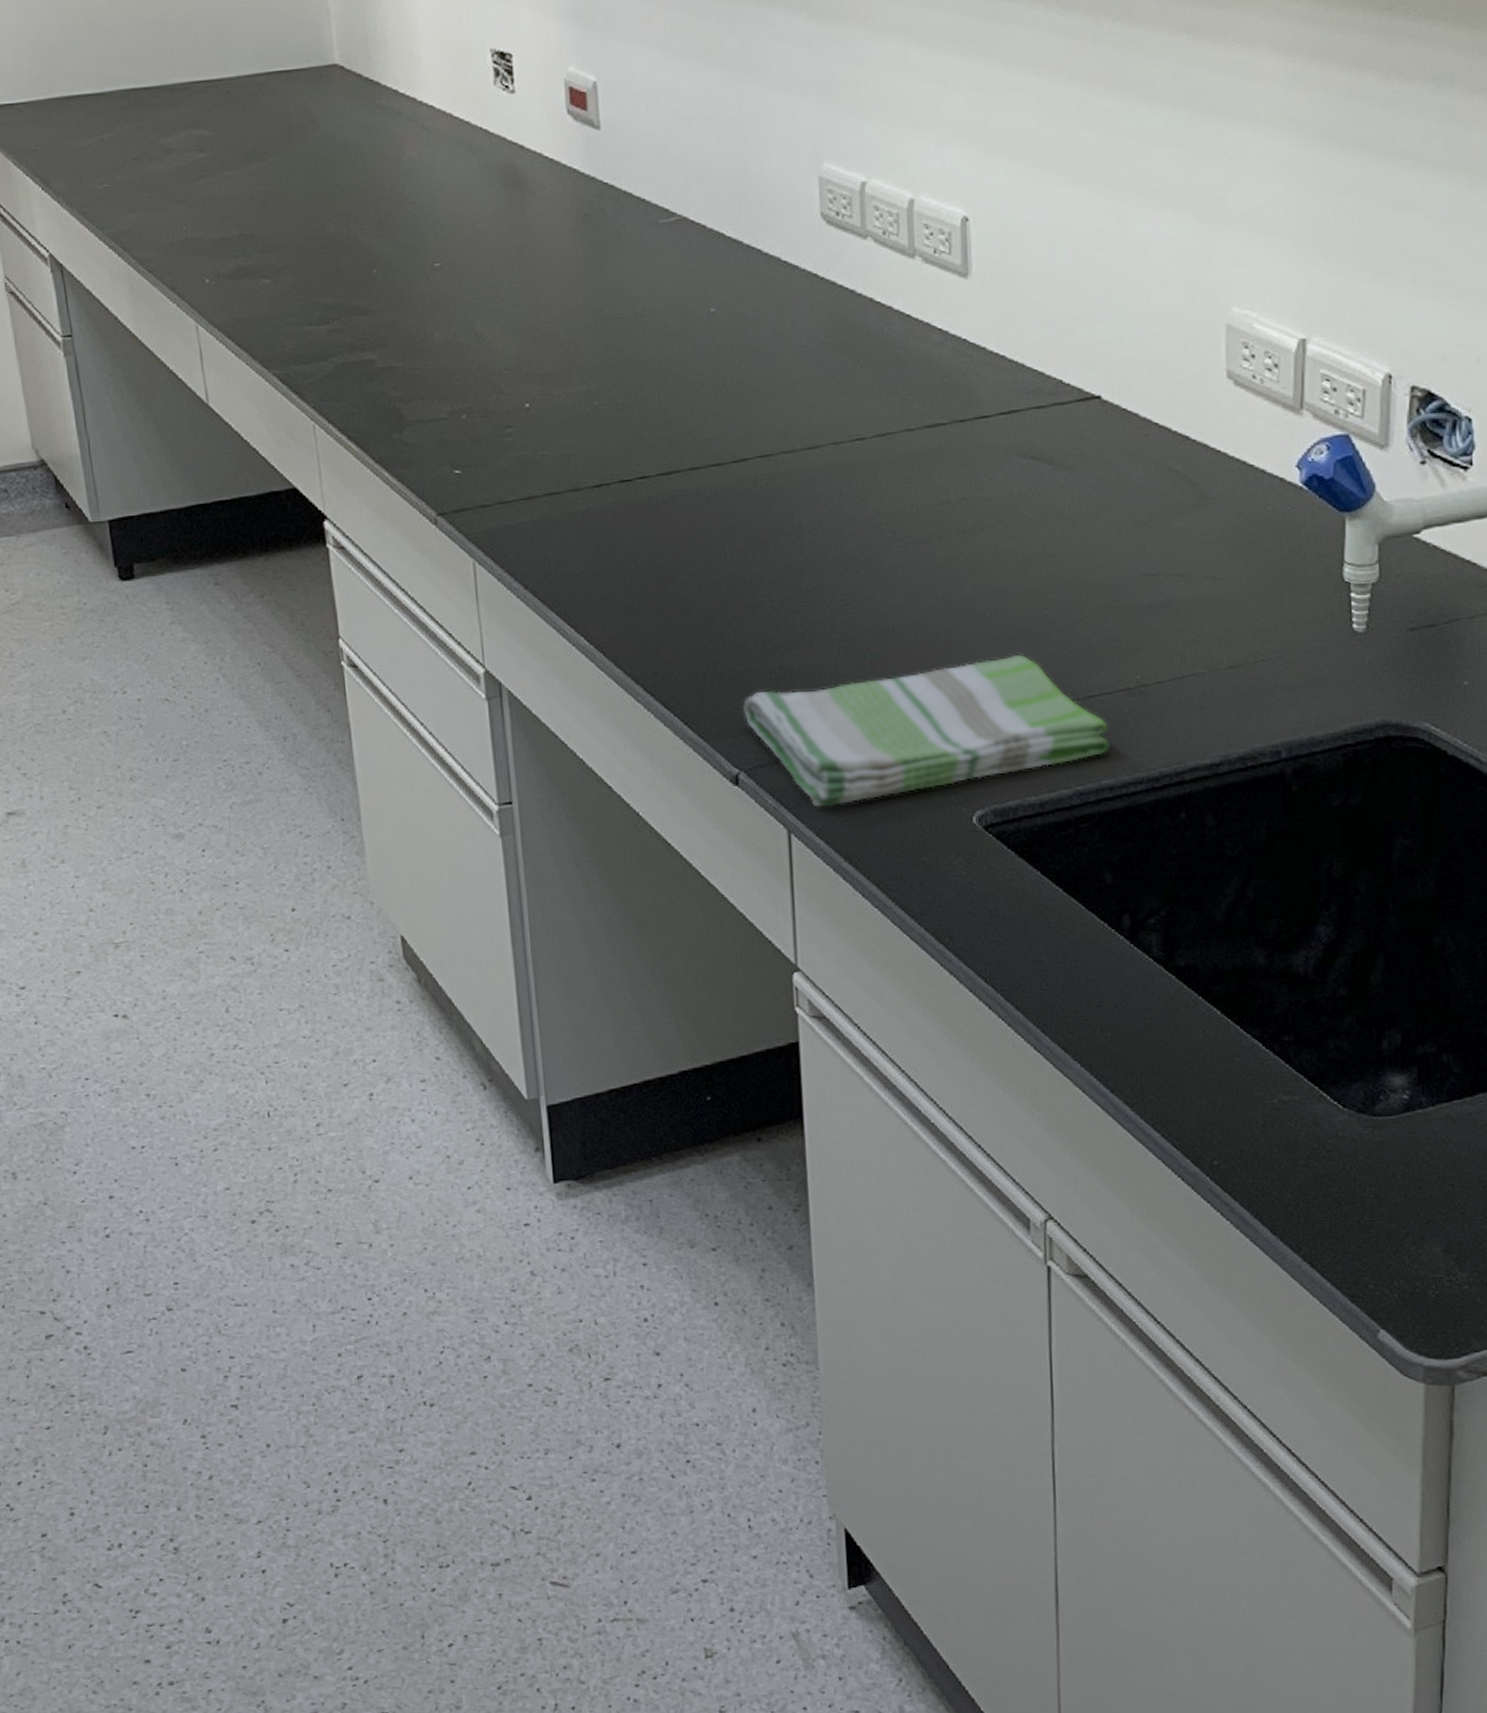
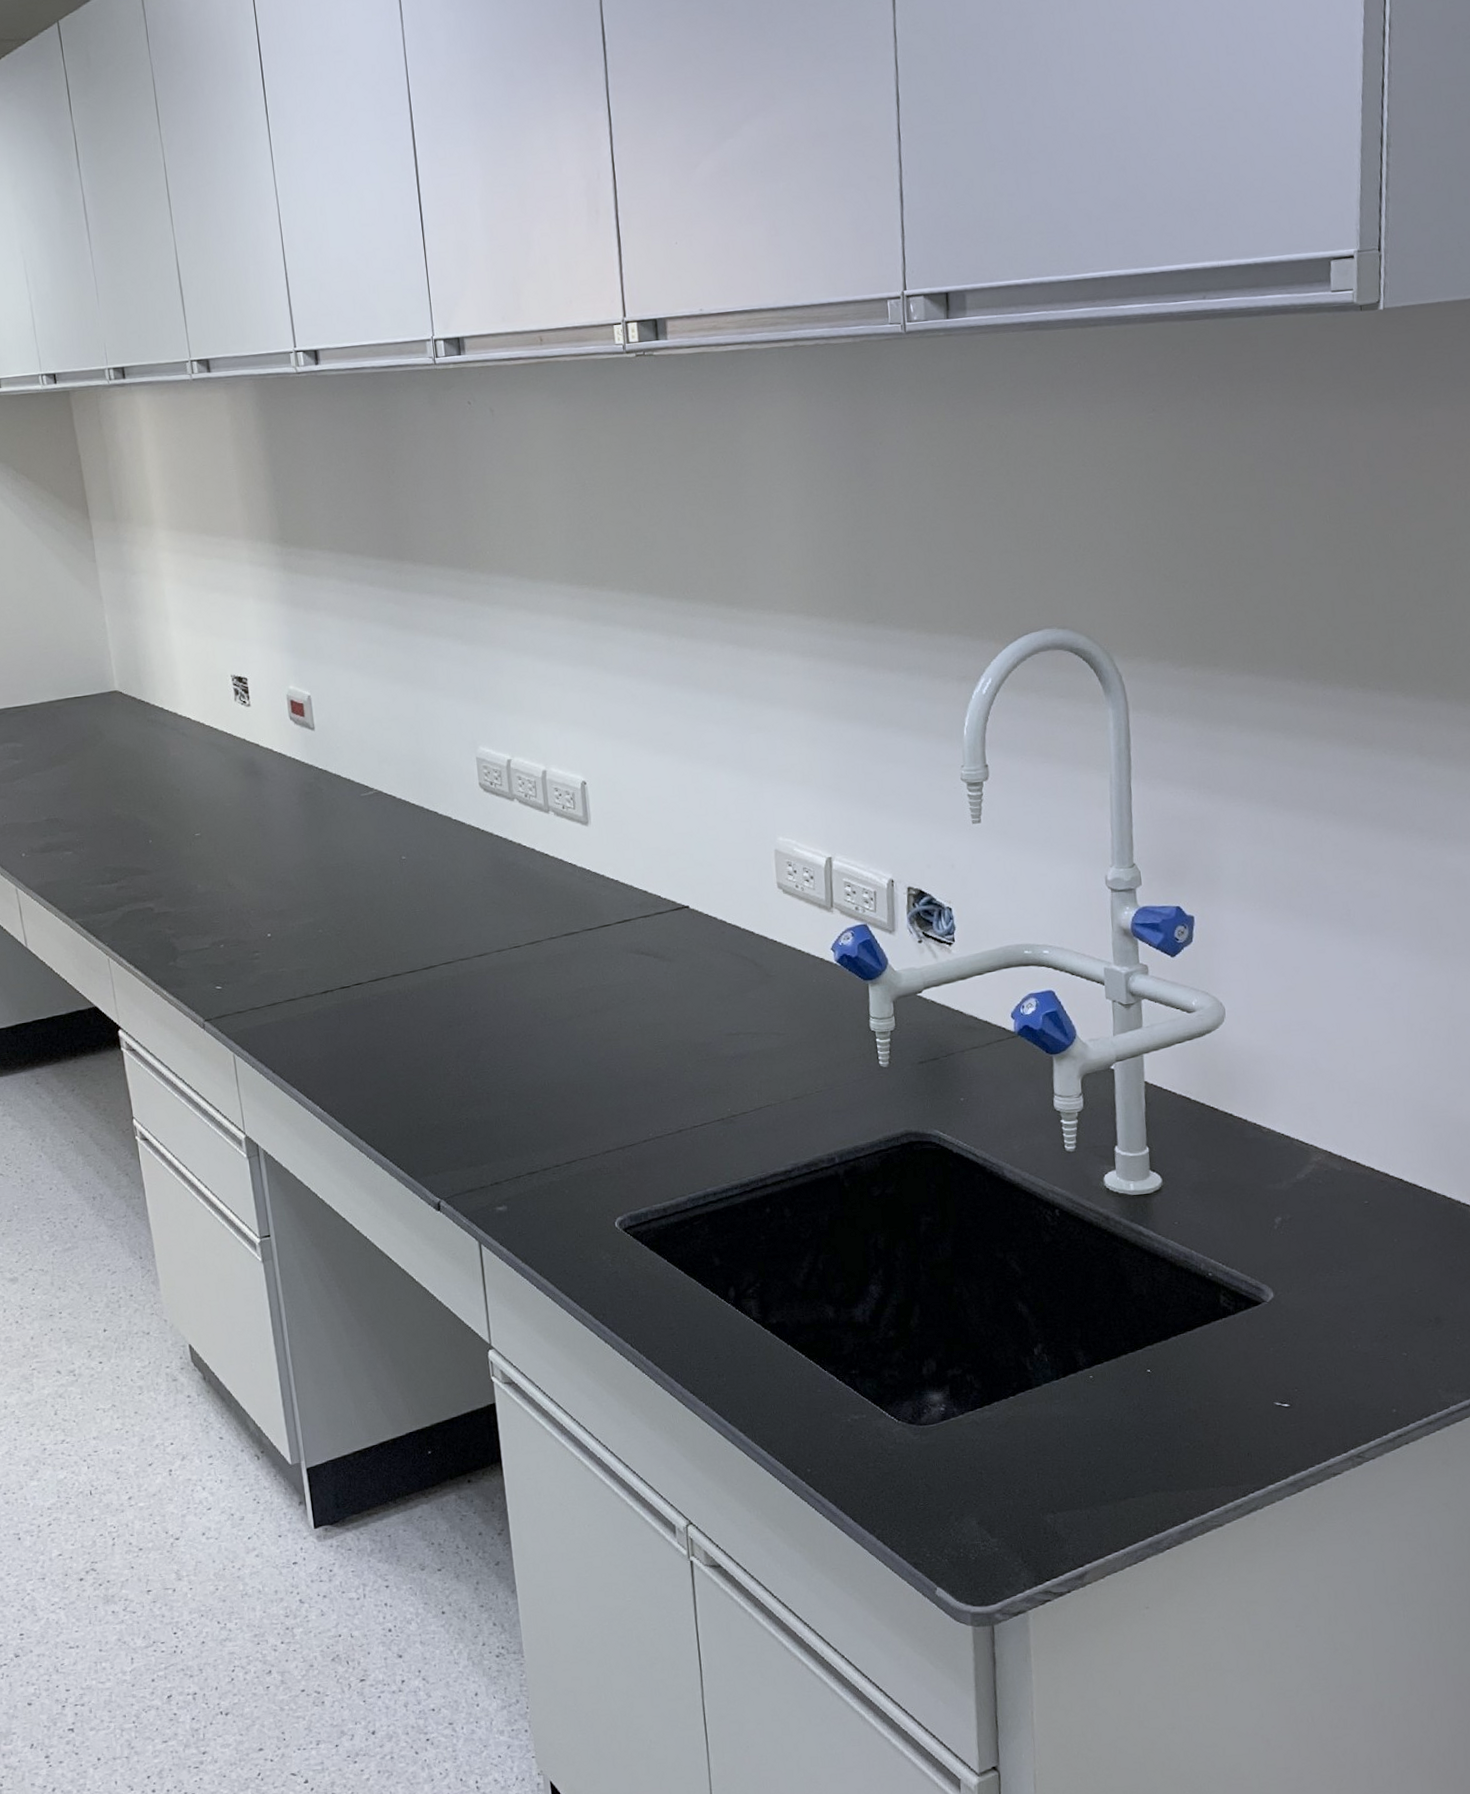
dish towel: present [743,654,1110,807] -> none [440,1098,711,1223]

